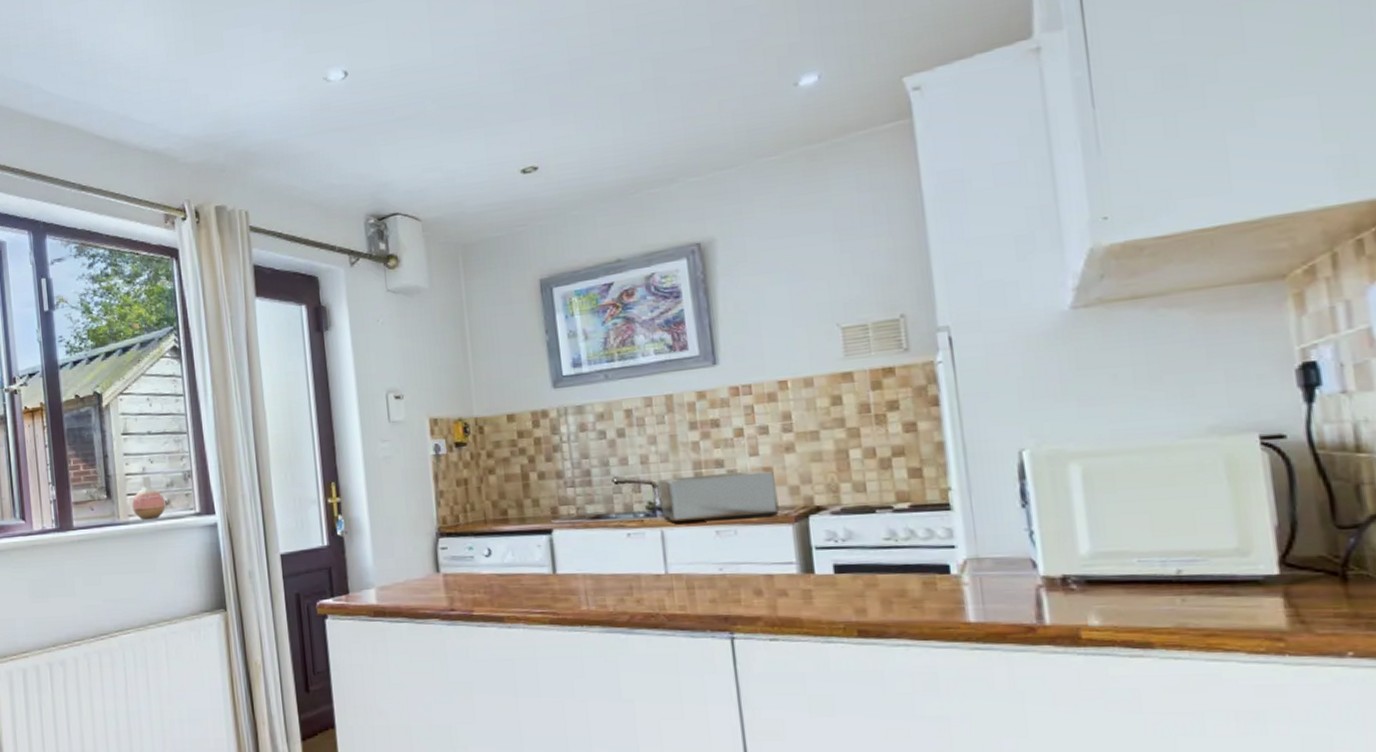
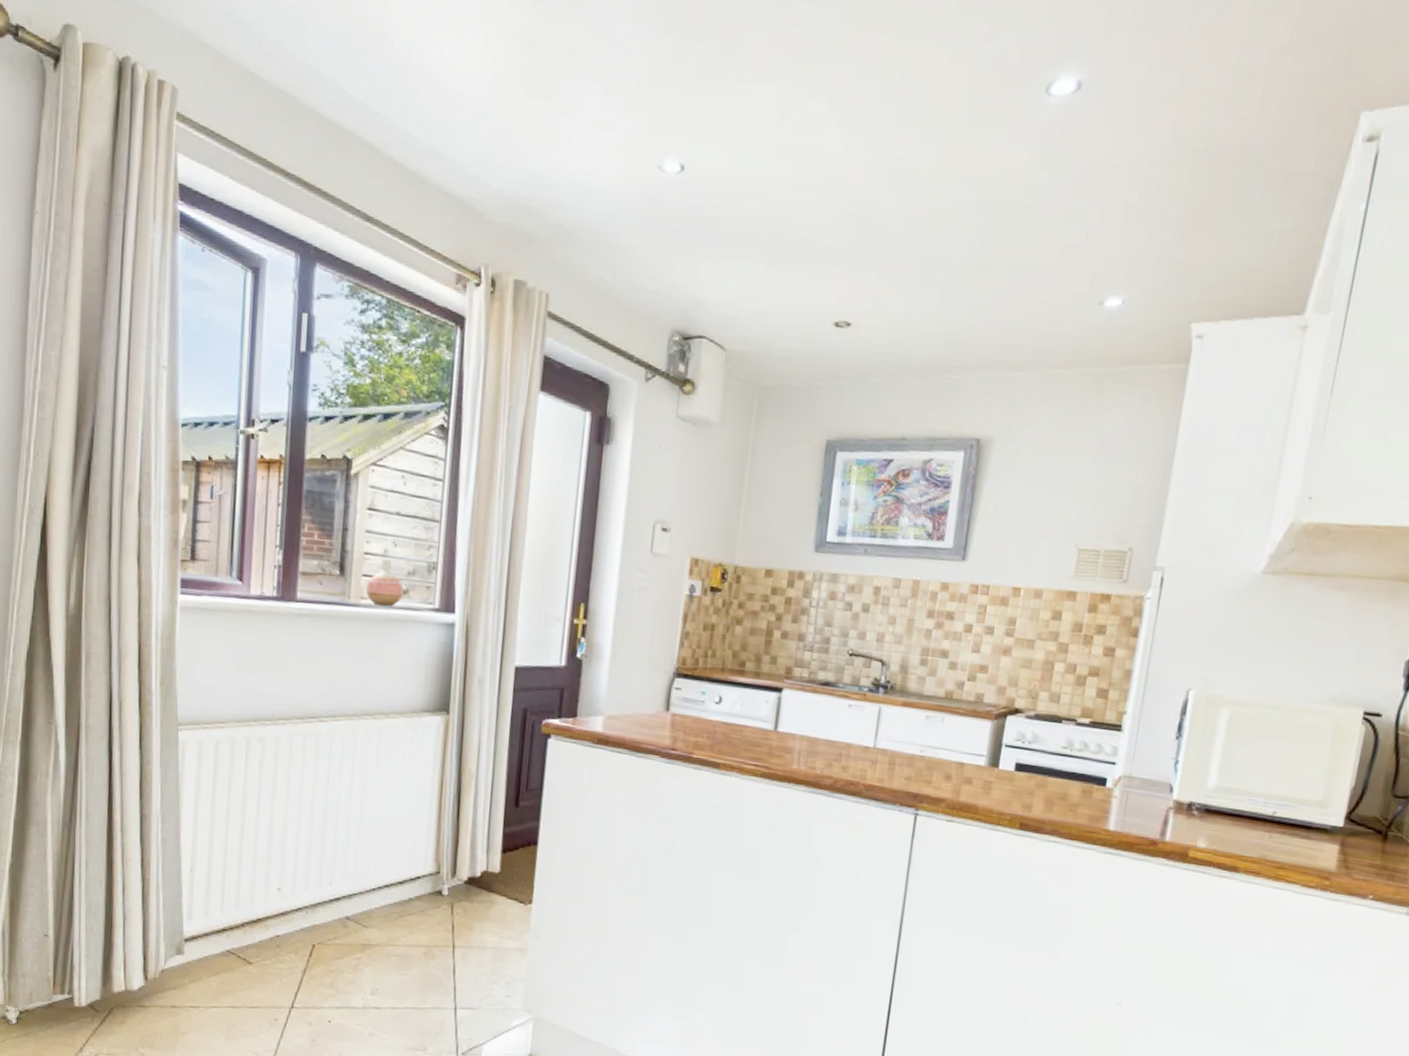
toaster: present [658,470,779,524] -> none [883,658,989,711]

